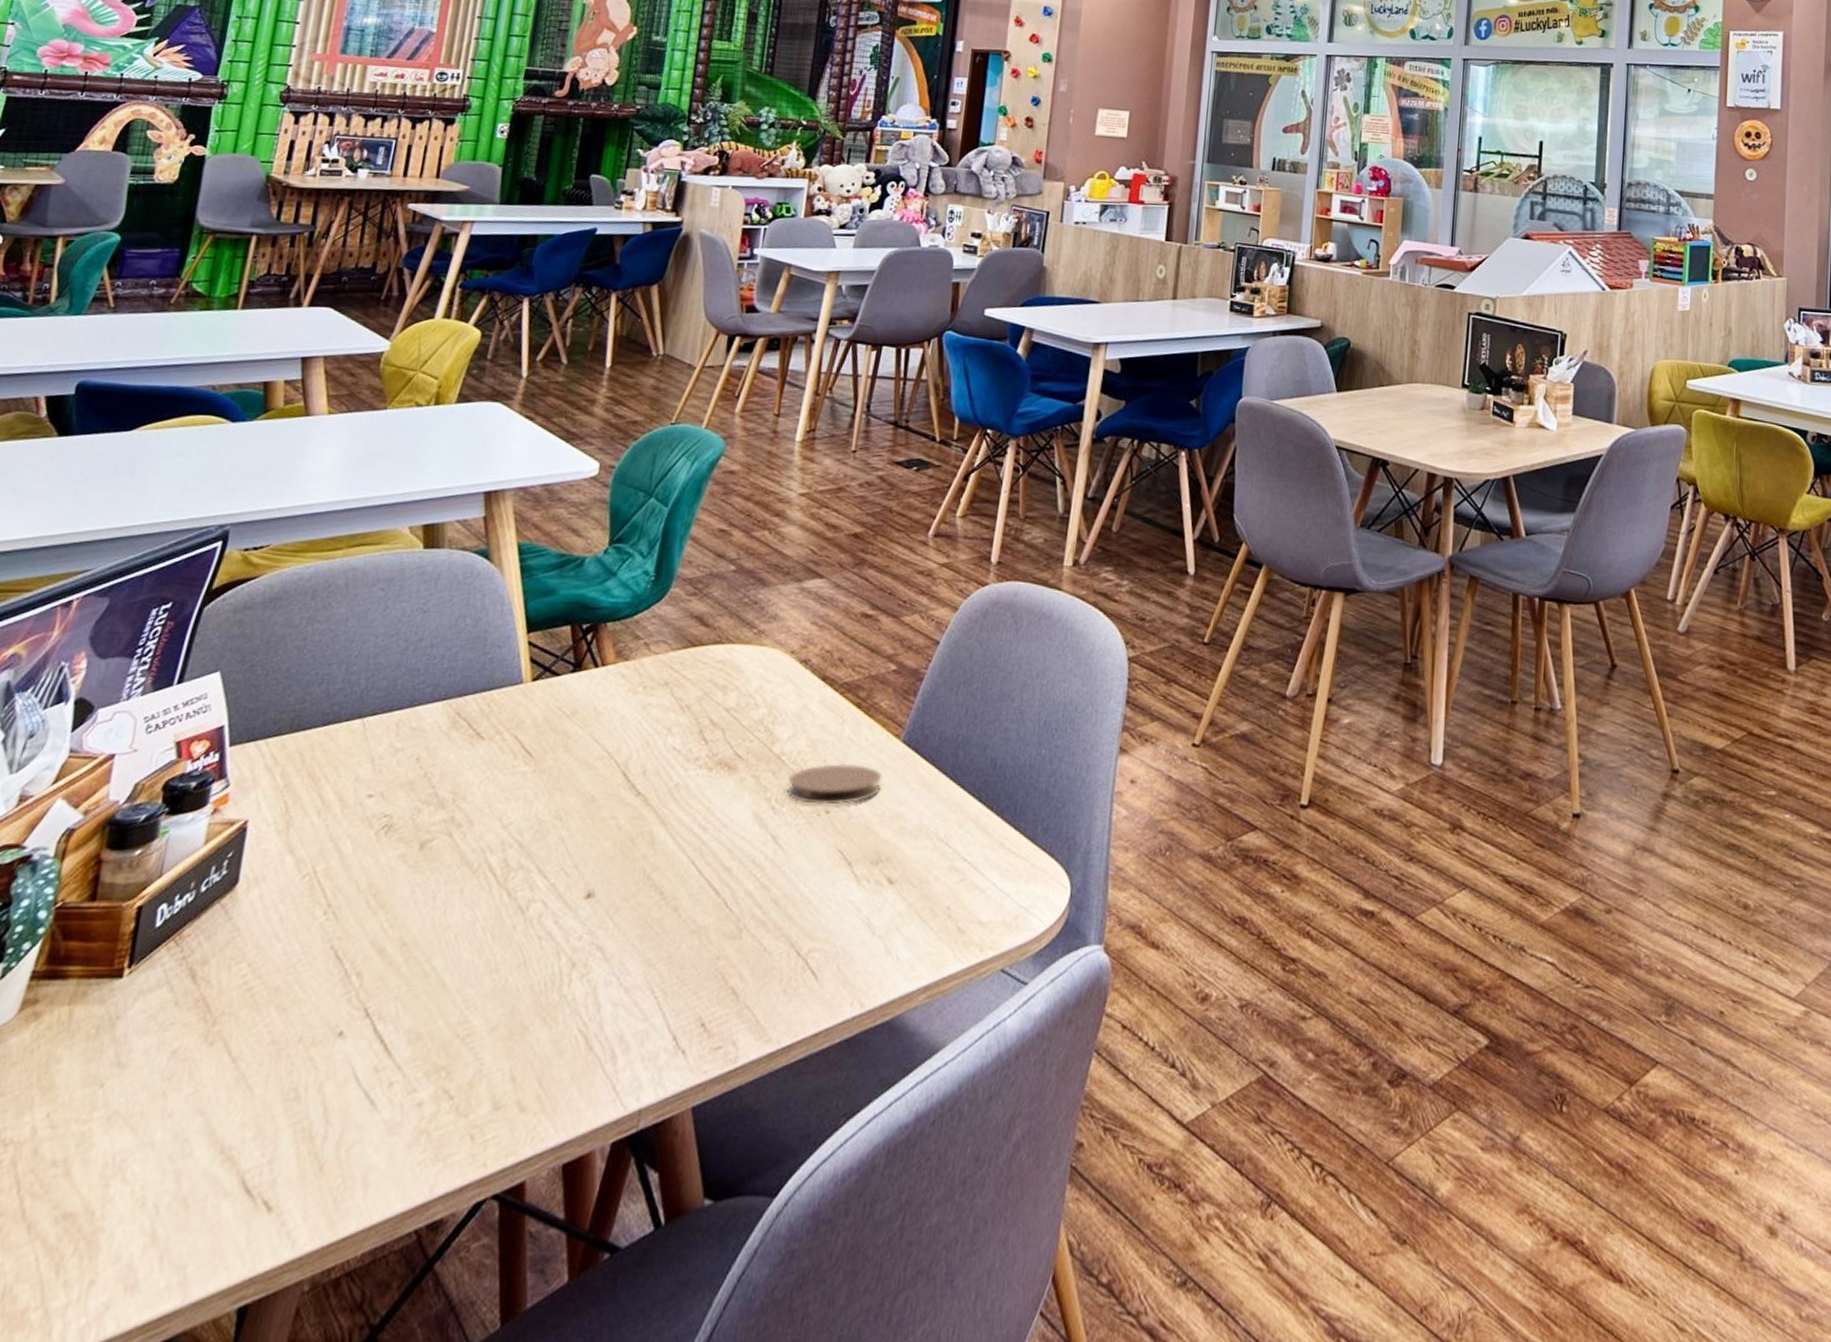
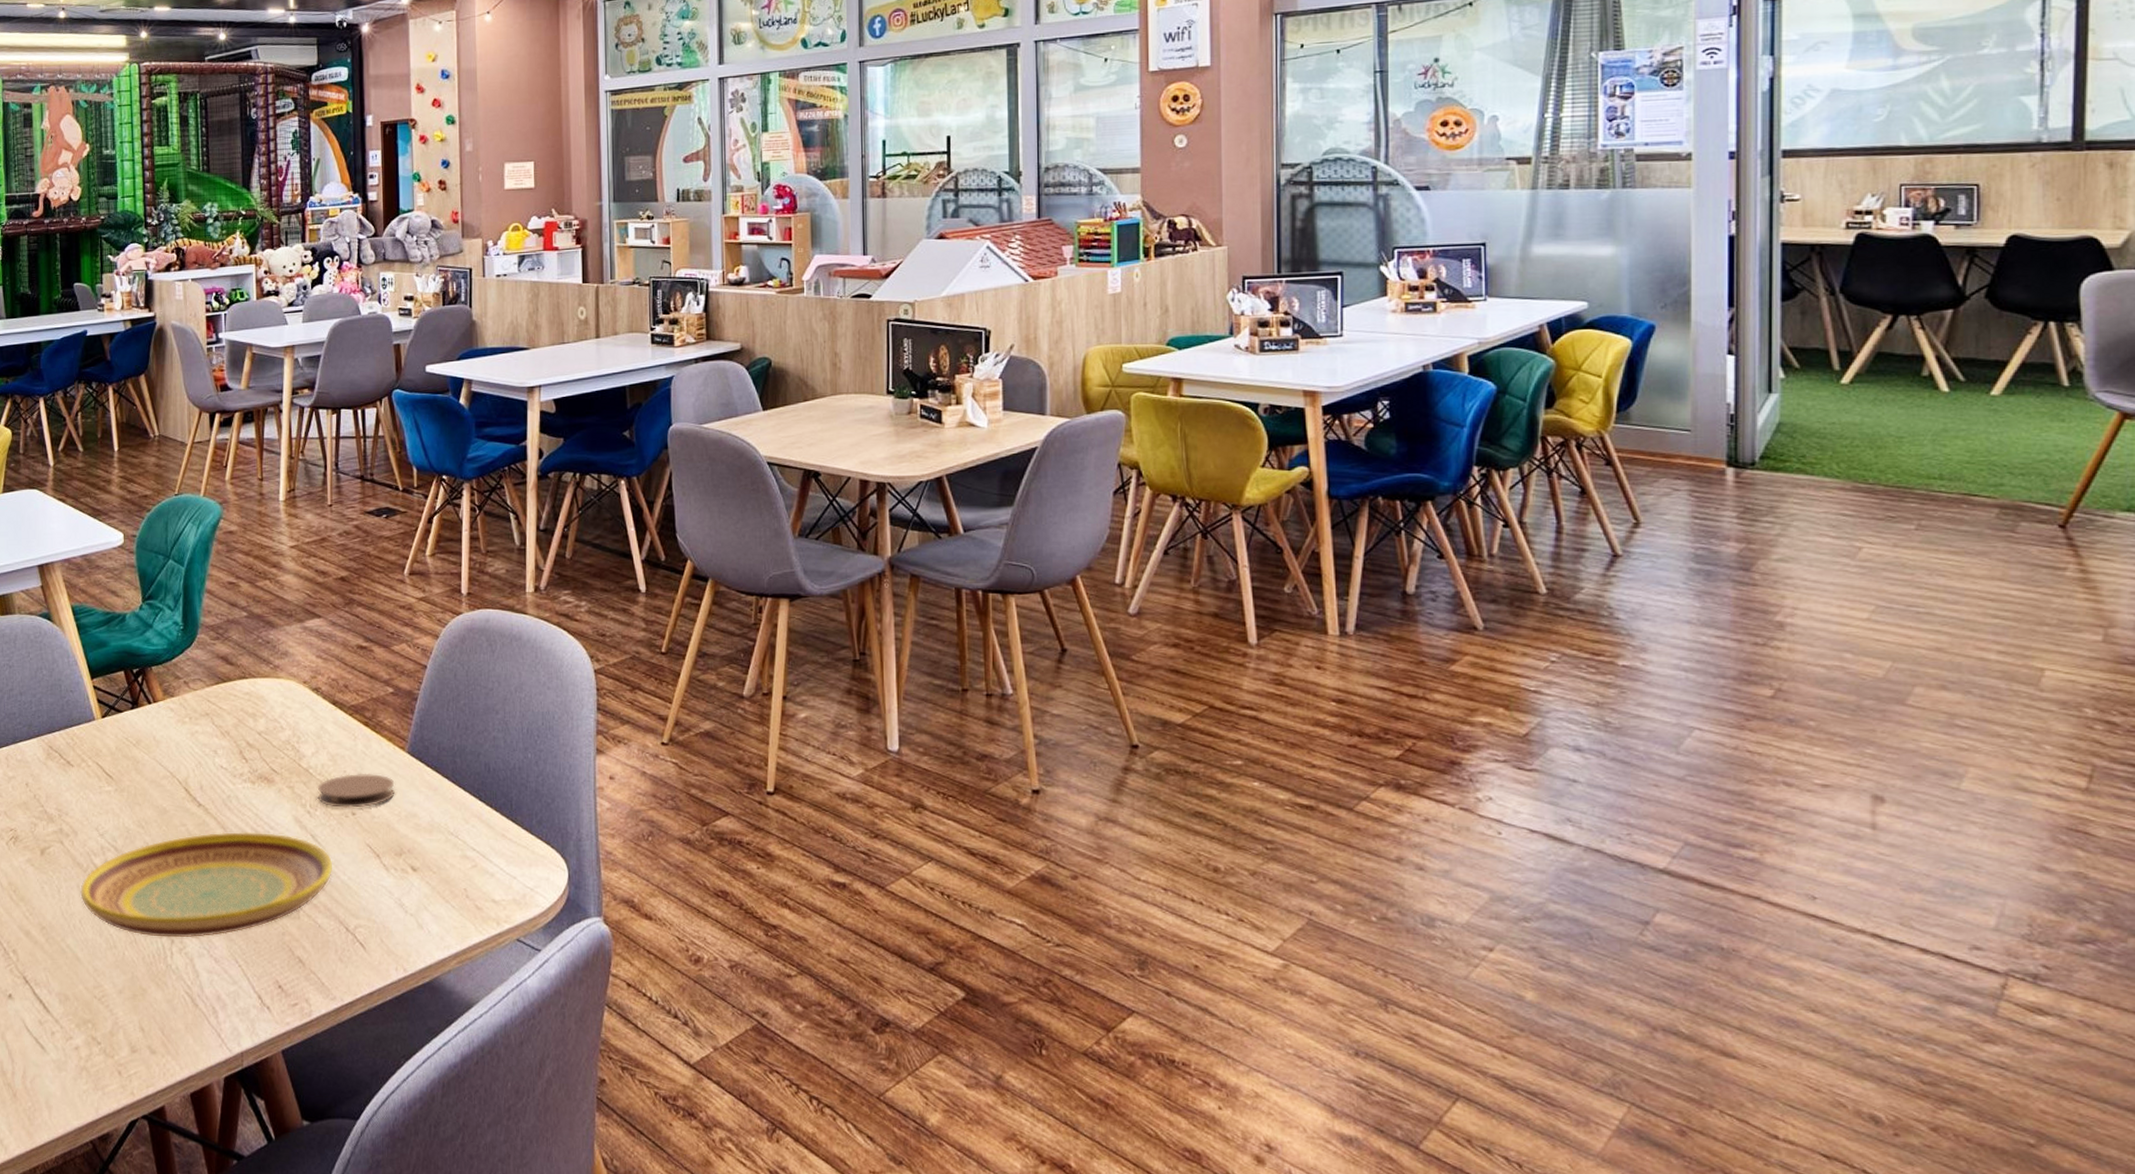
plate: none [462,828,794,960] -> present [80,832,333,938]

